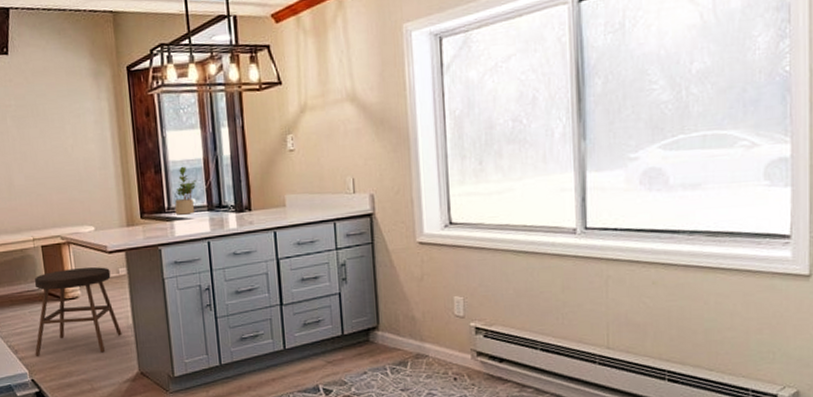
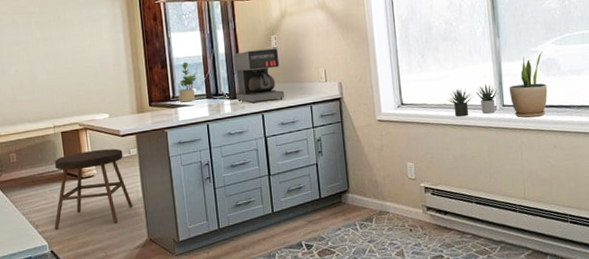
coffee maker: none [239,150,303,218] -> present [232,48,285,104]
succulent plant: none [510,199,580,242] -> present [447,83,499,118]
potted plant: none [595,158,648,246] -> present [509,51,548,119]

